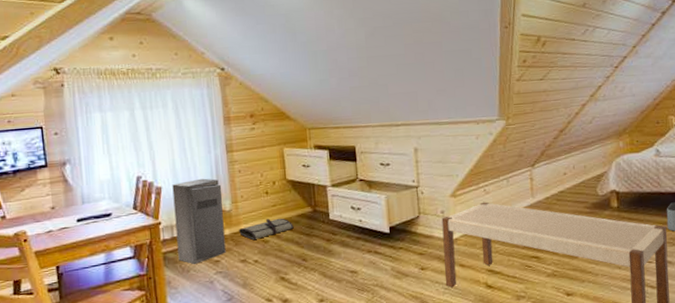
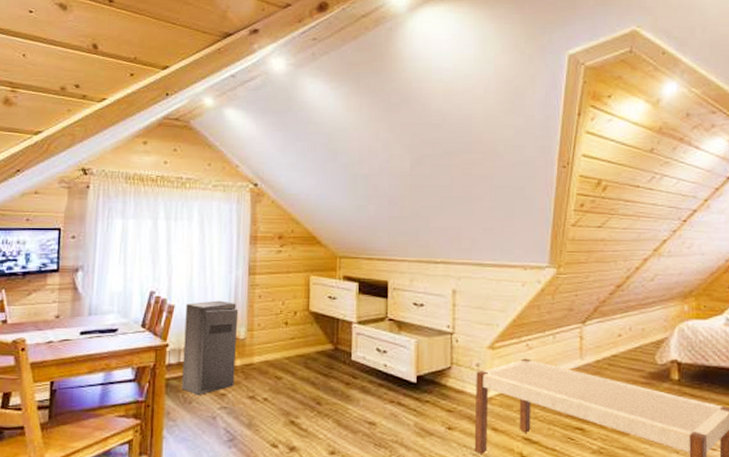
tool roll: present [239,218,294,241] -> none [251,353,311,376]

